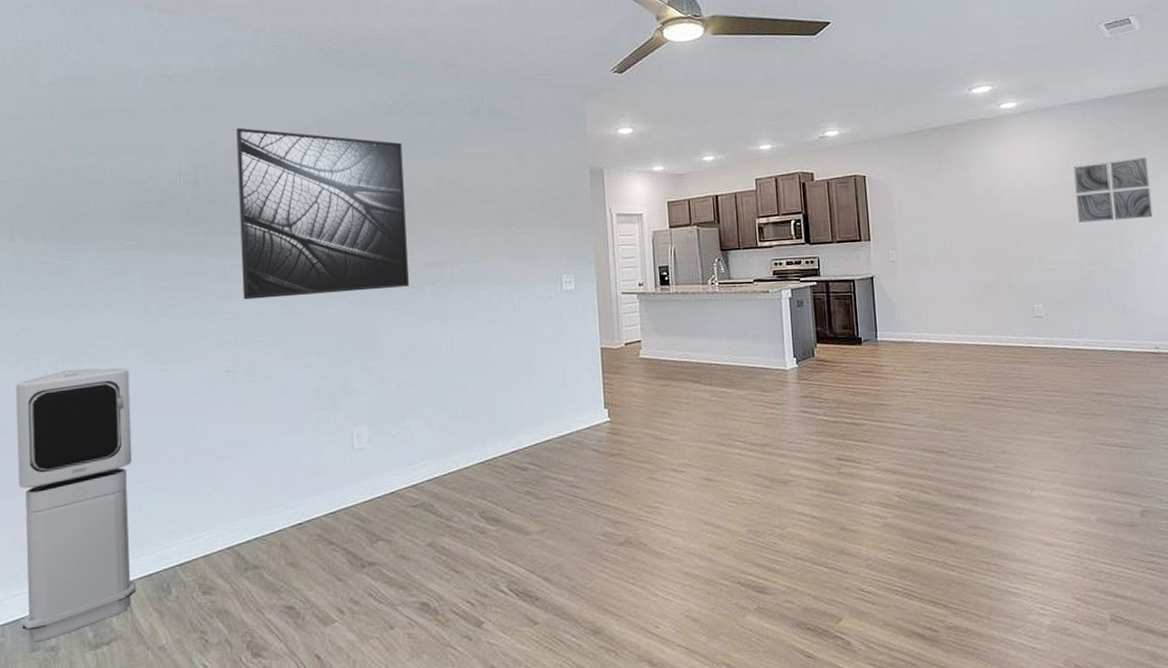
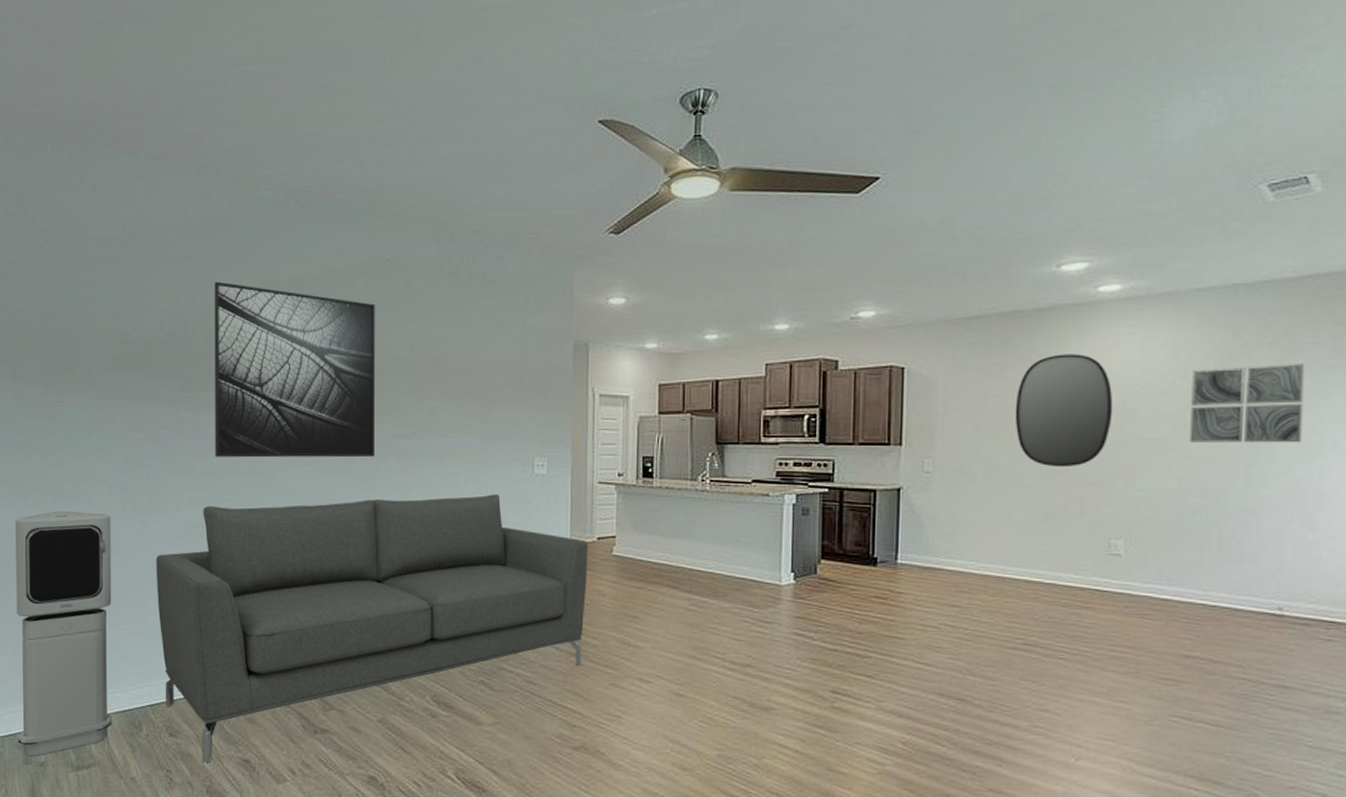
sofa: none [181,312,620,617] -> present [156,494,588,763]
home mirror: none [952,158,1023,250] -> present [1015,354,1113,468]

